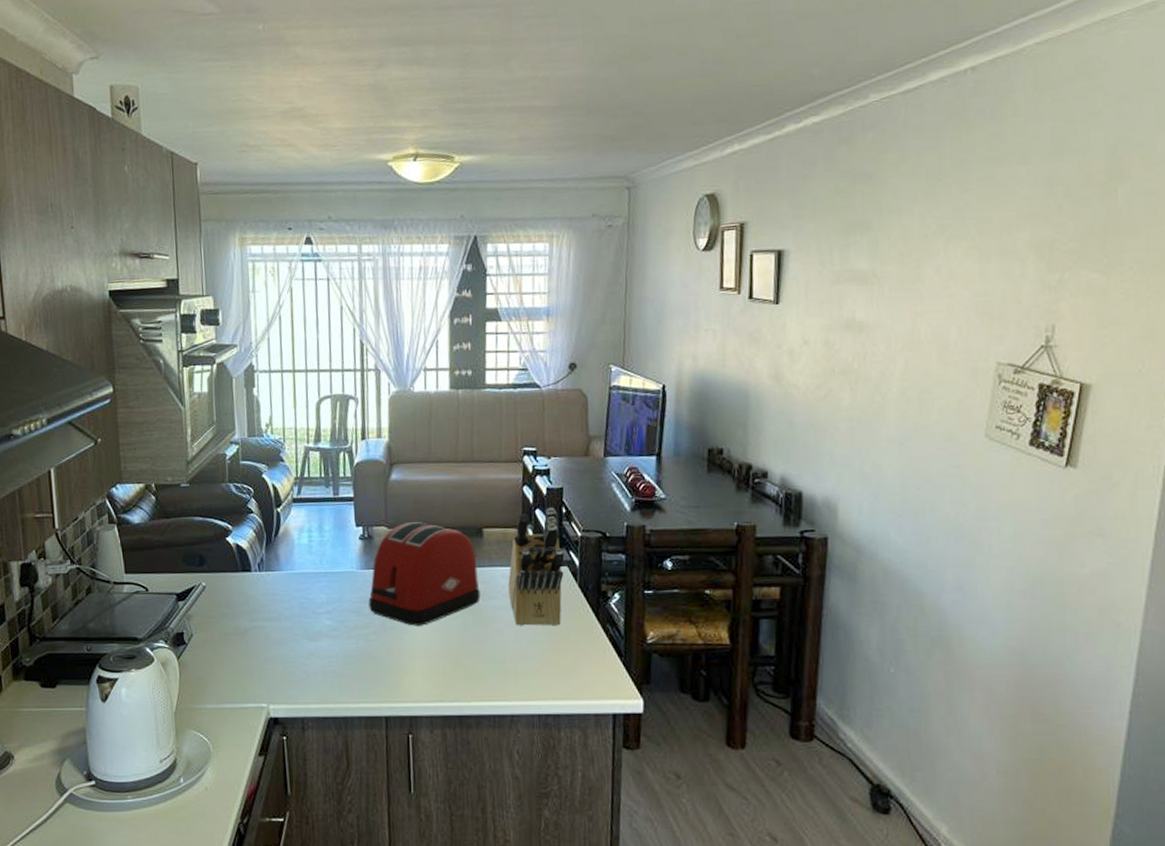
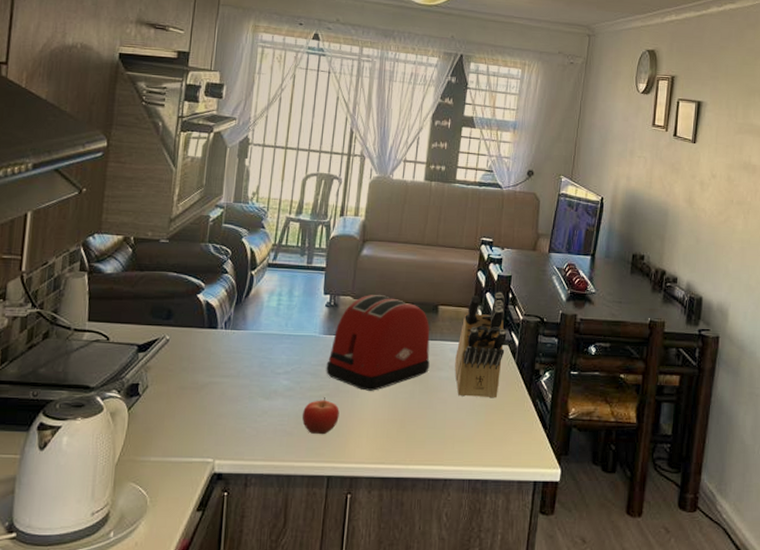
fruit: none [350,636,389,675] -> present [302,397,340,435]

